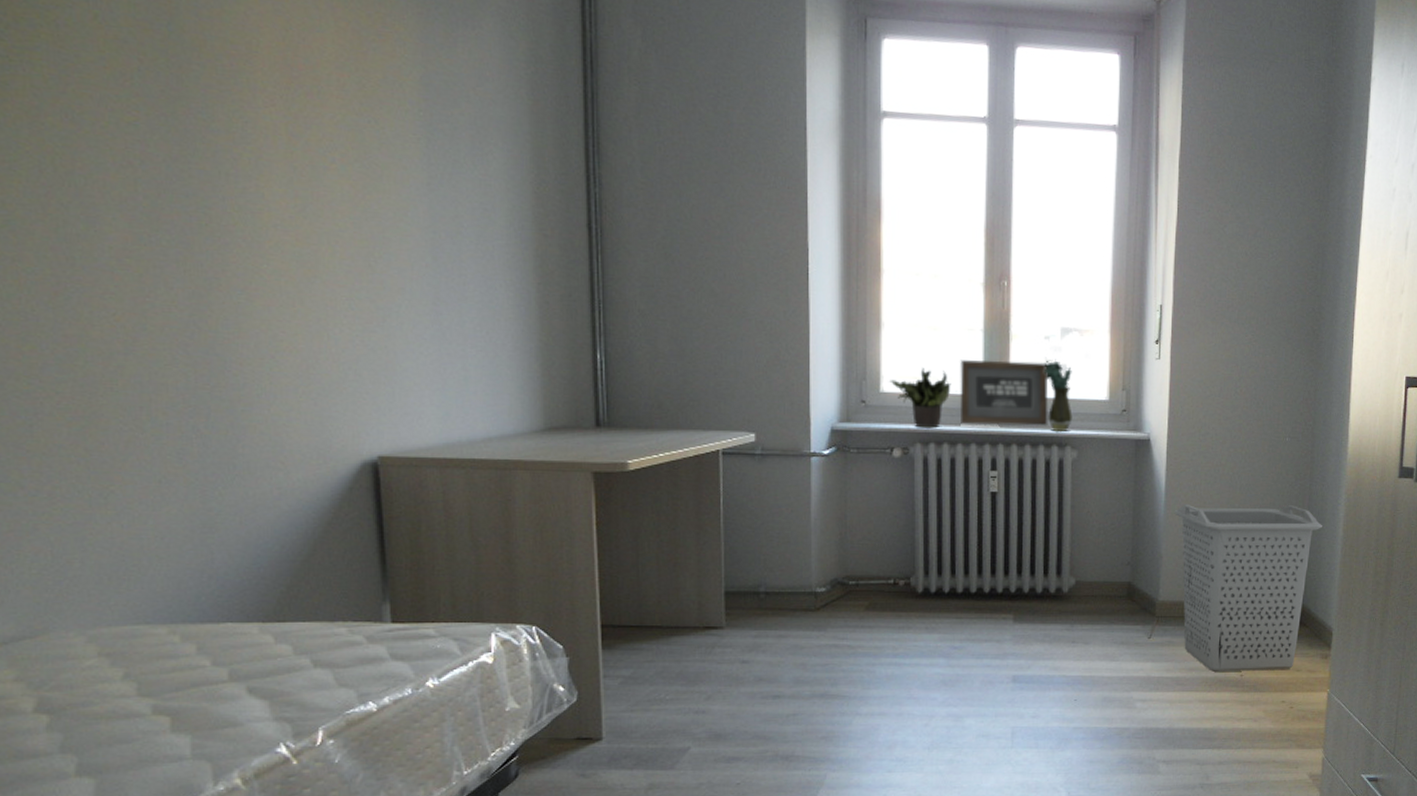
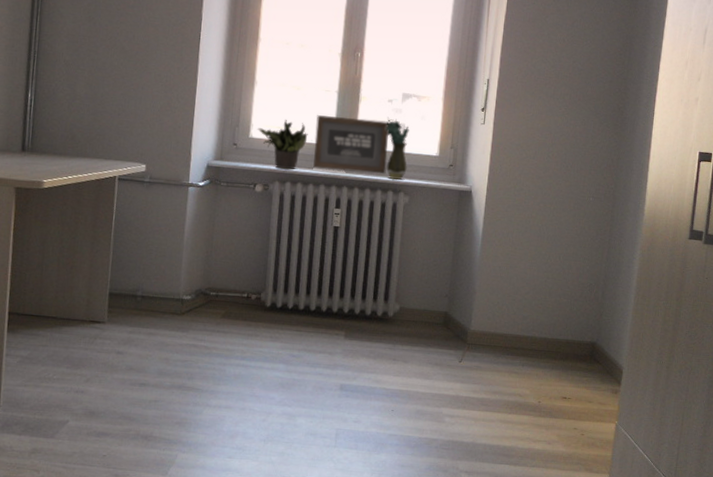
laundry basket: present [1174,505,1323,672] -> none [488,249,619,400]

